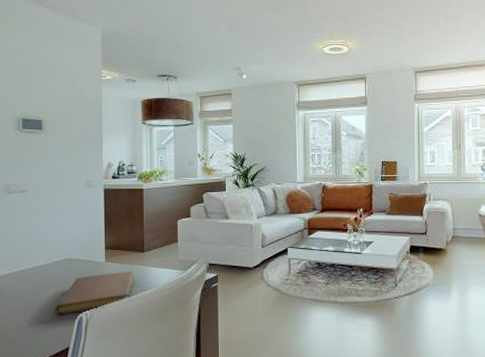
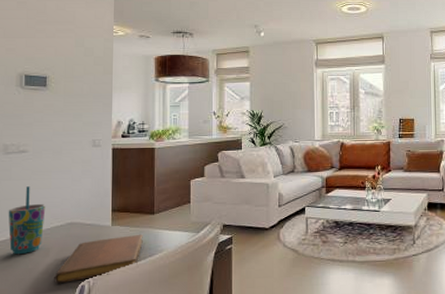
cup: none [12,224,45,287] -> present [8,186,46,255]

